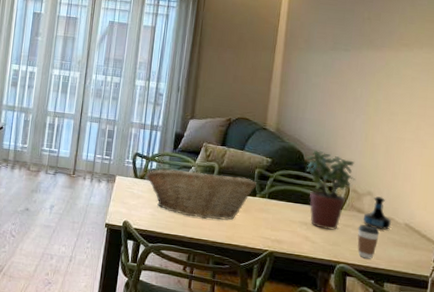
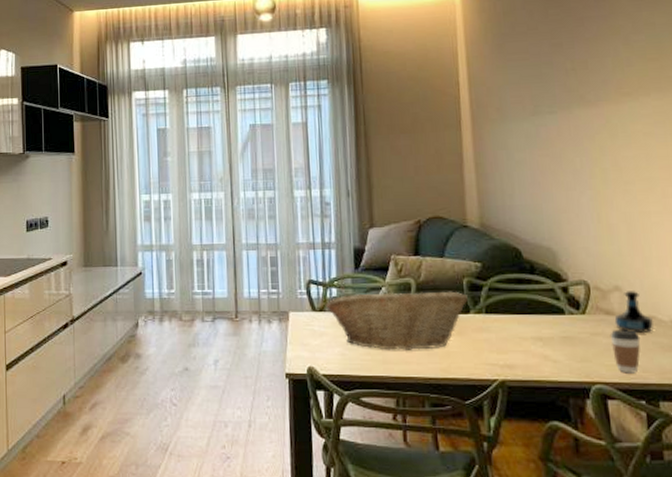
potted plant: present [306,150,355,230] -> none [525,244,595,342]

